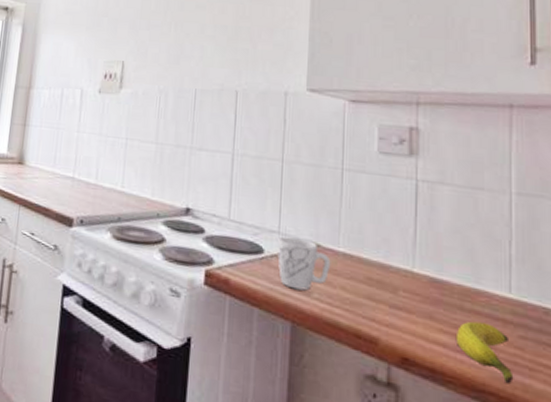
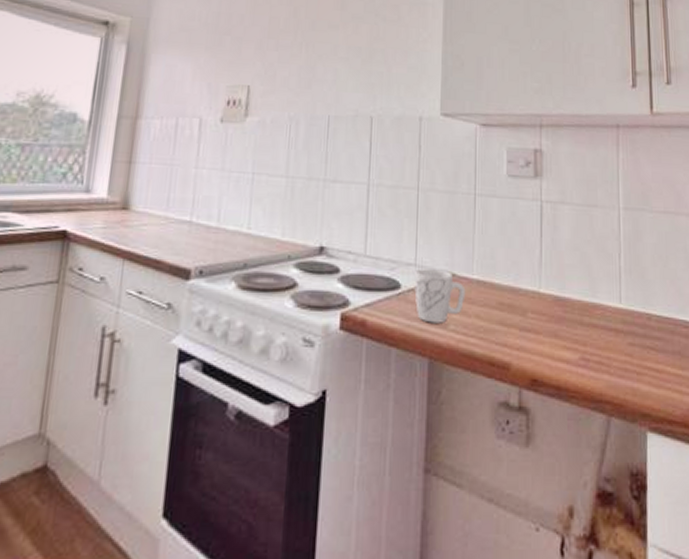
banana: present [457,321,514,384] -> none [578,334,625,391]

